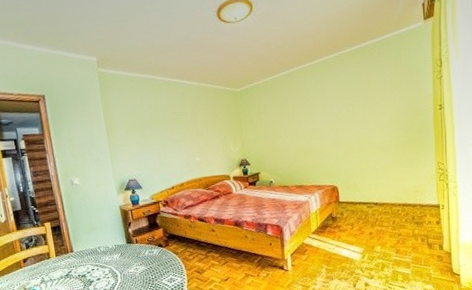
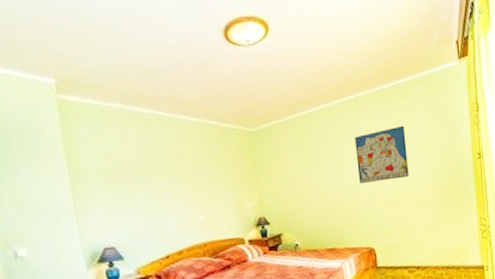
wall art: none [323,82,371,132] -> present [354,125,409,183]

